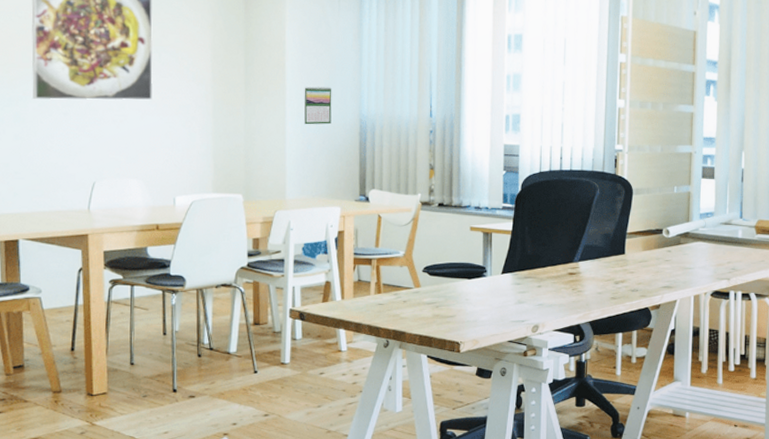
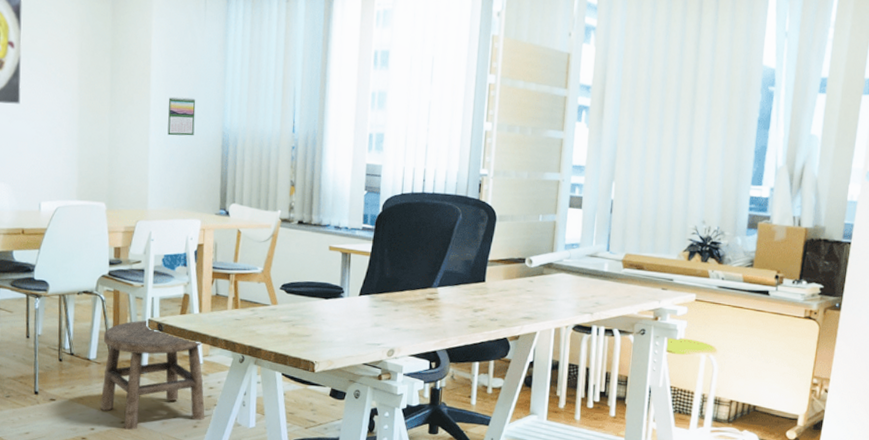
stool: none [242,310,351,422] -> present [100,320,205,430]

